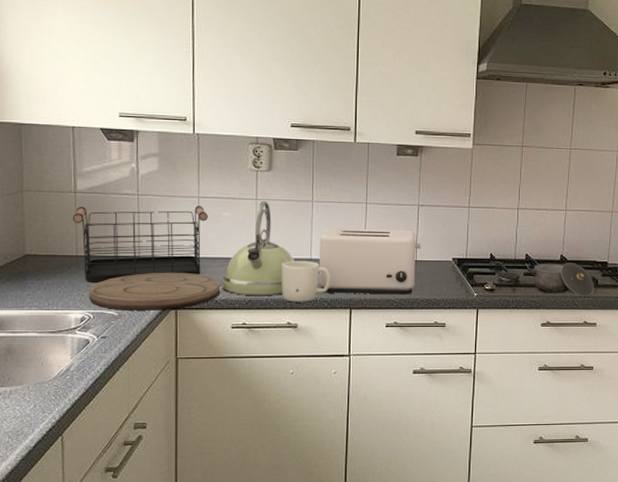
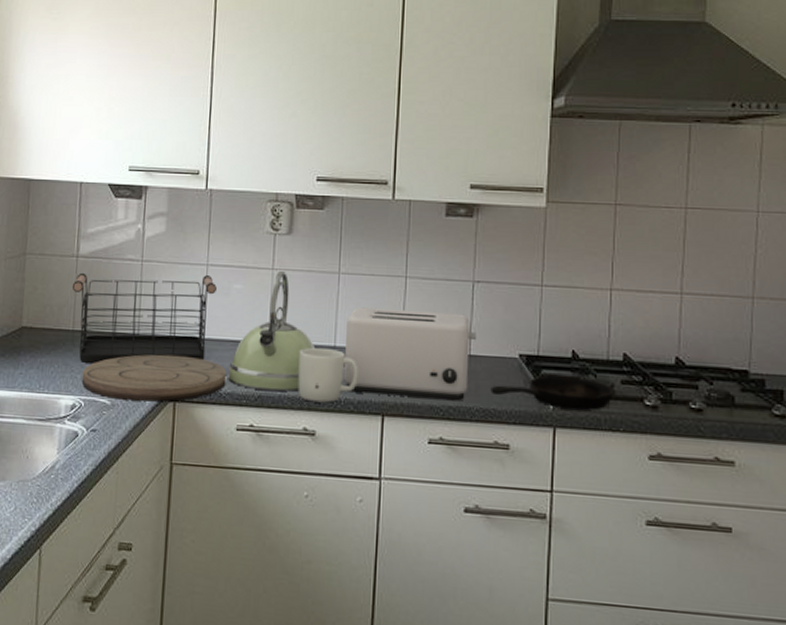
frying pan: none [432,271,519,296] -> present [490,374,615,411]
cooking pot: present [526,262,594,297] -> none [624,367,729,421]

